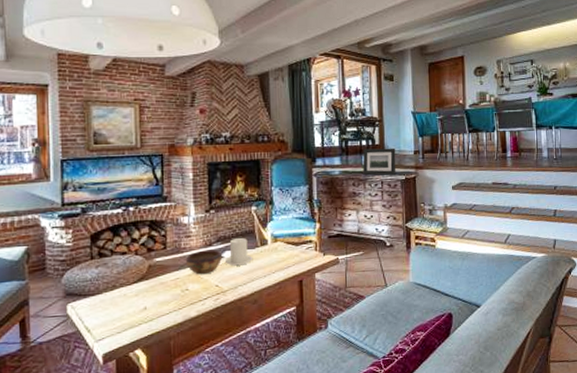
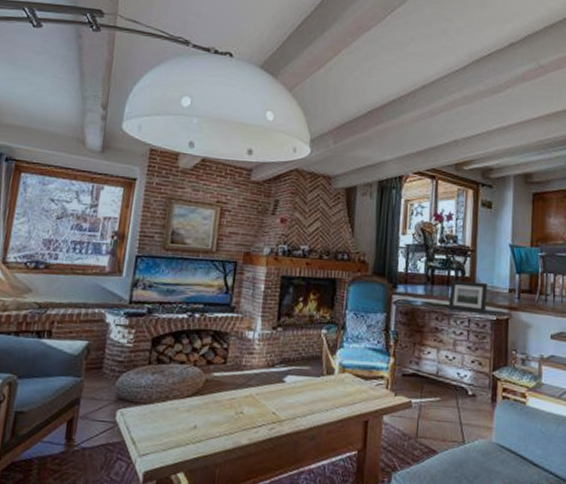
decorative bowl: present [185,249,222,275] -> none [244,371,283,399]
candle: present [226,237,253,266] -> none [286,361,317,394]

